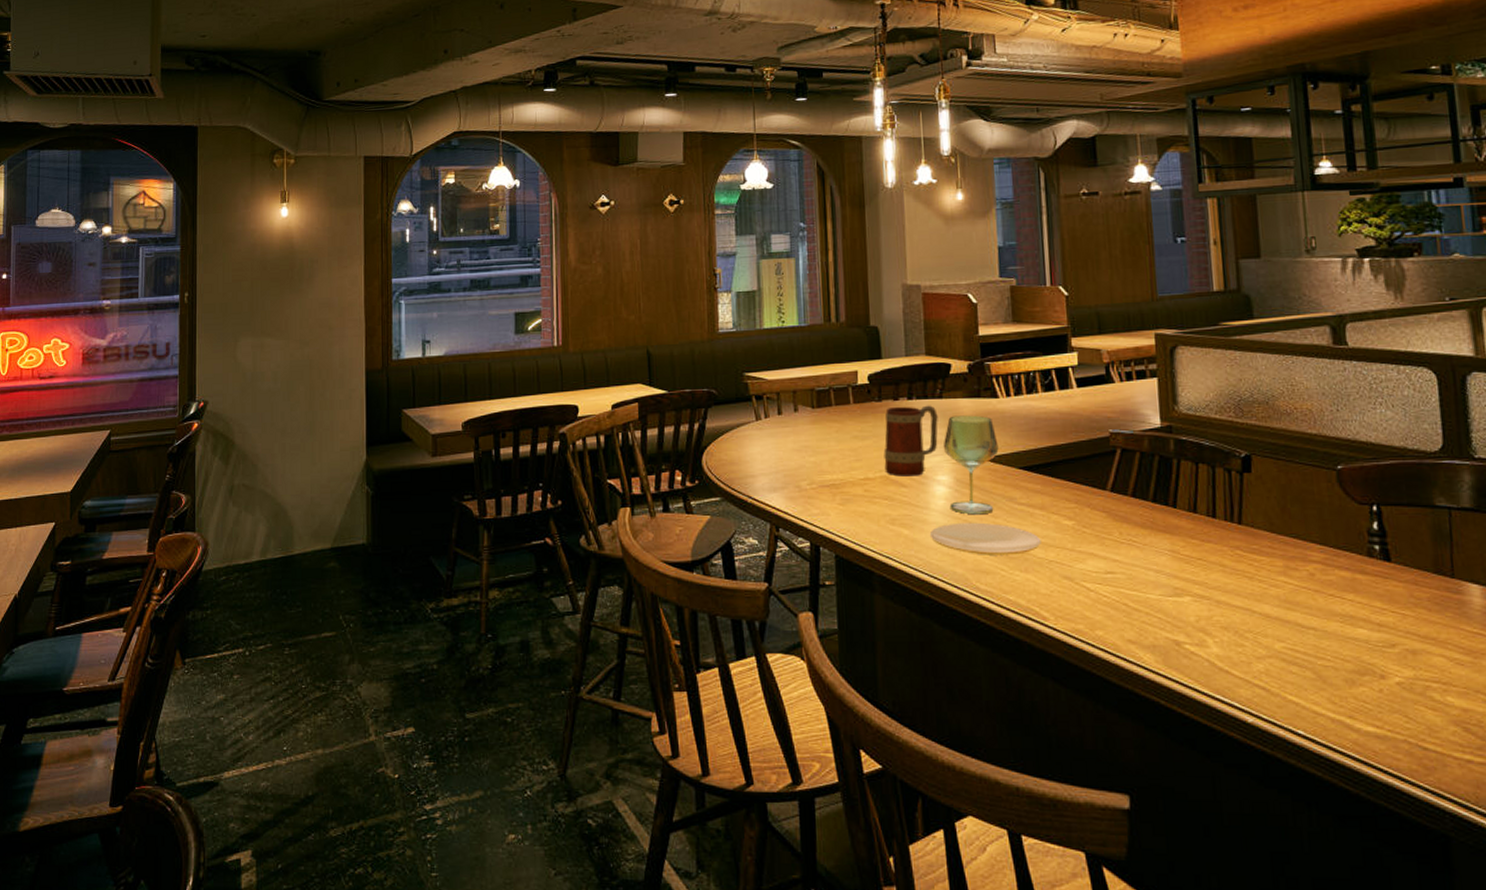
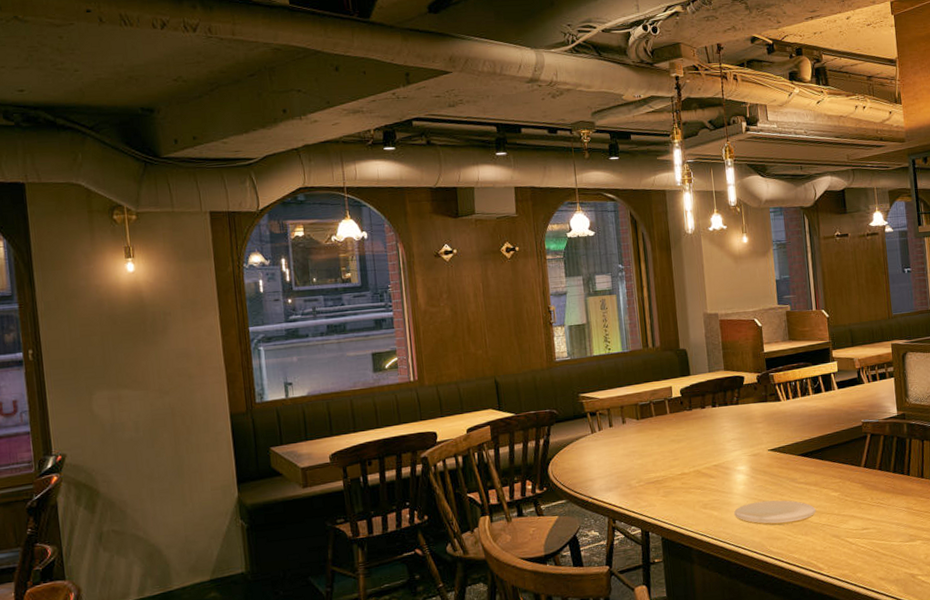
beer mug: present [883,405,938,476] -> none [695,410,737,470]
wine glass: present [943,415,999,515] -> none [740,416,783,495]

